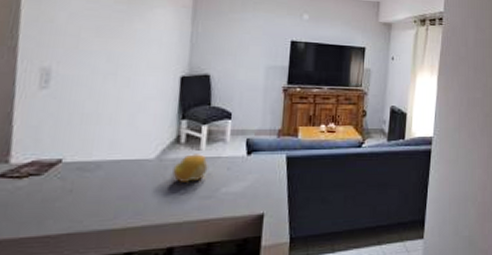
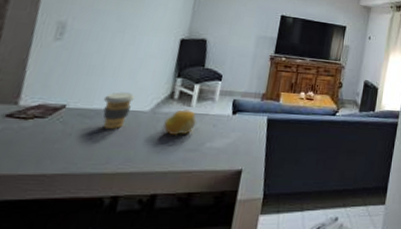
coffee cup: none [102,140,137,181] -> present [103,92,135,129]

